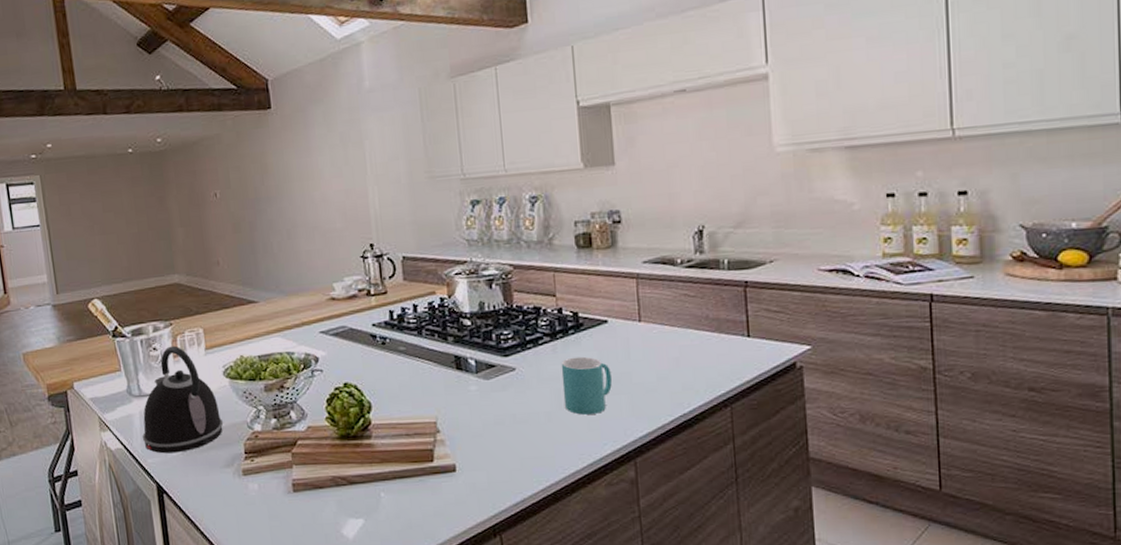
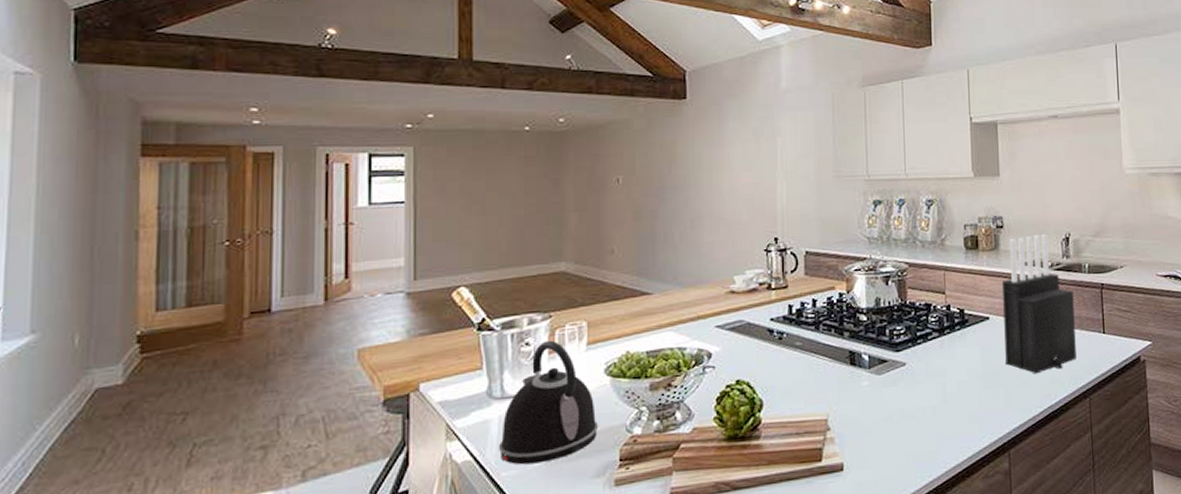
mug: present [561,356,612,415] -> none [947,351,991,408]
knife block: none [622,226,714,381] -> present [1002,233,1076,374]

